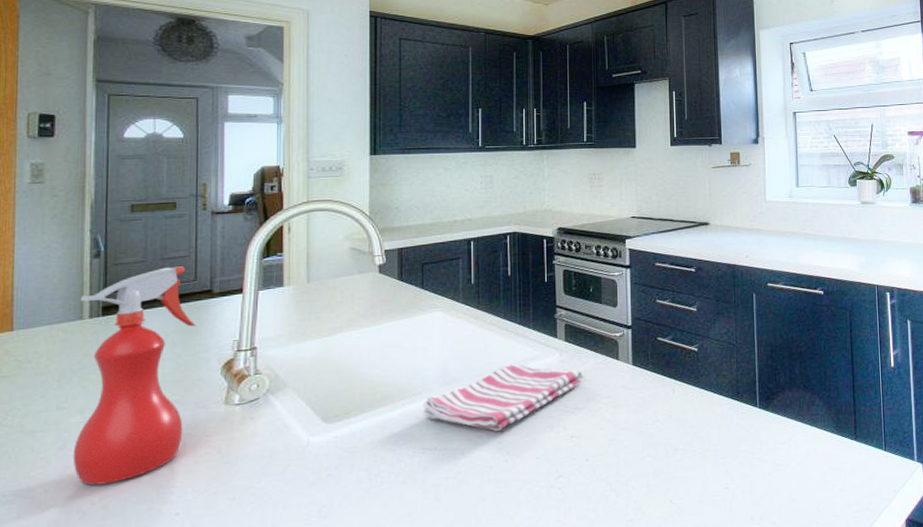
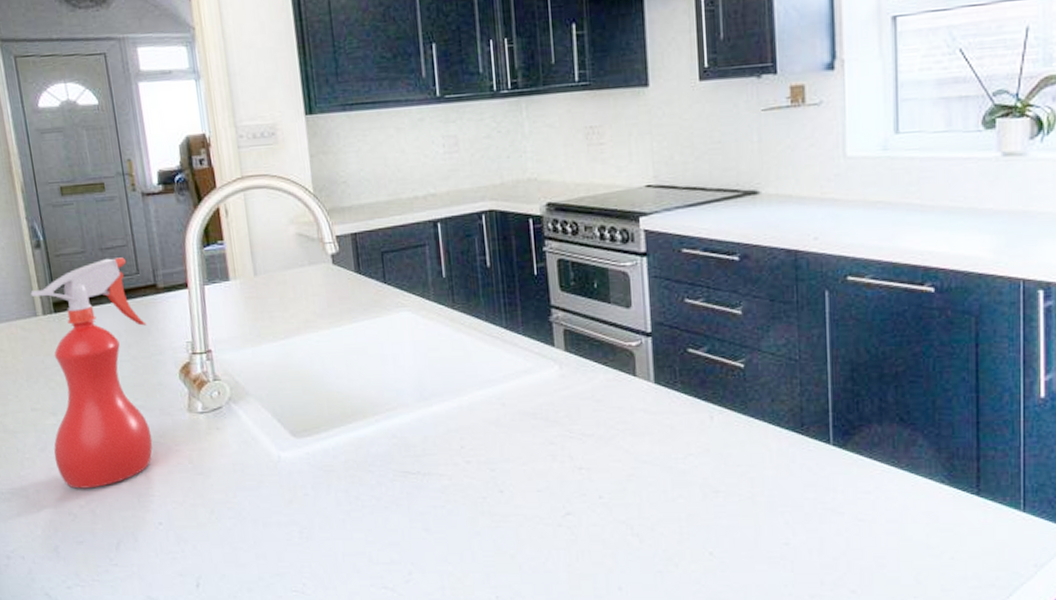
dish towel: present [422,364,584,431] -> none [399,378,592,456]

